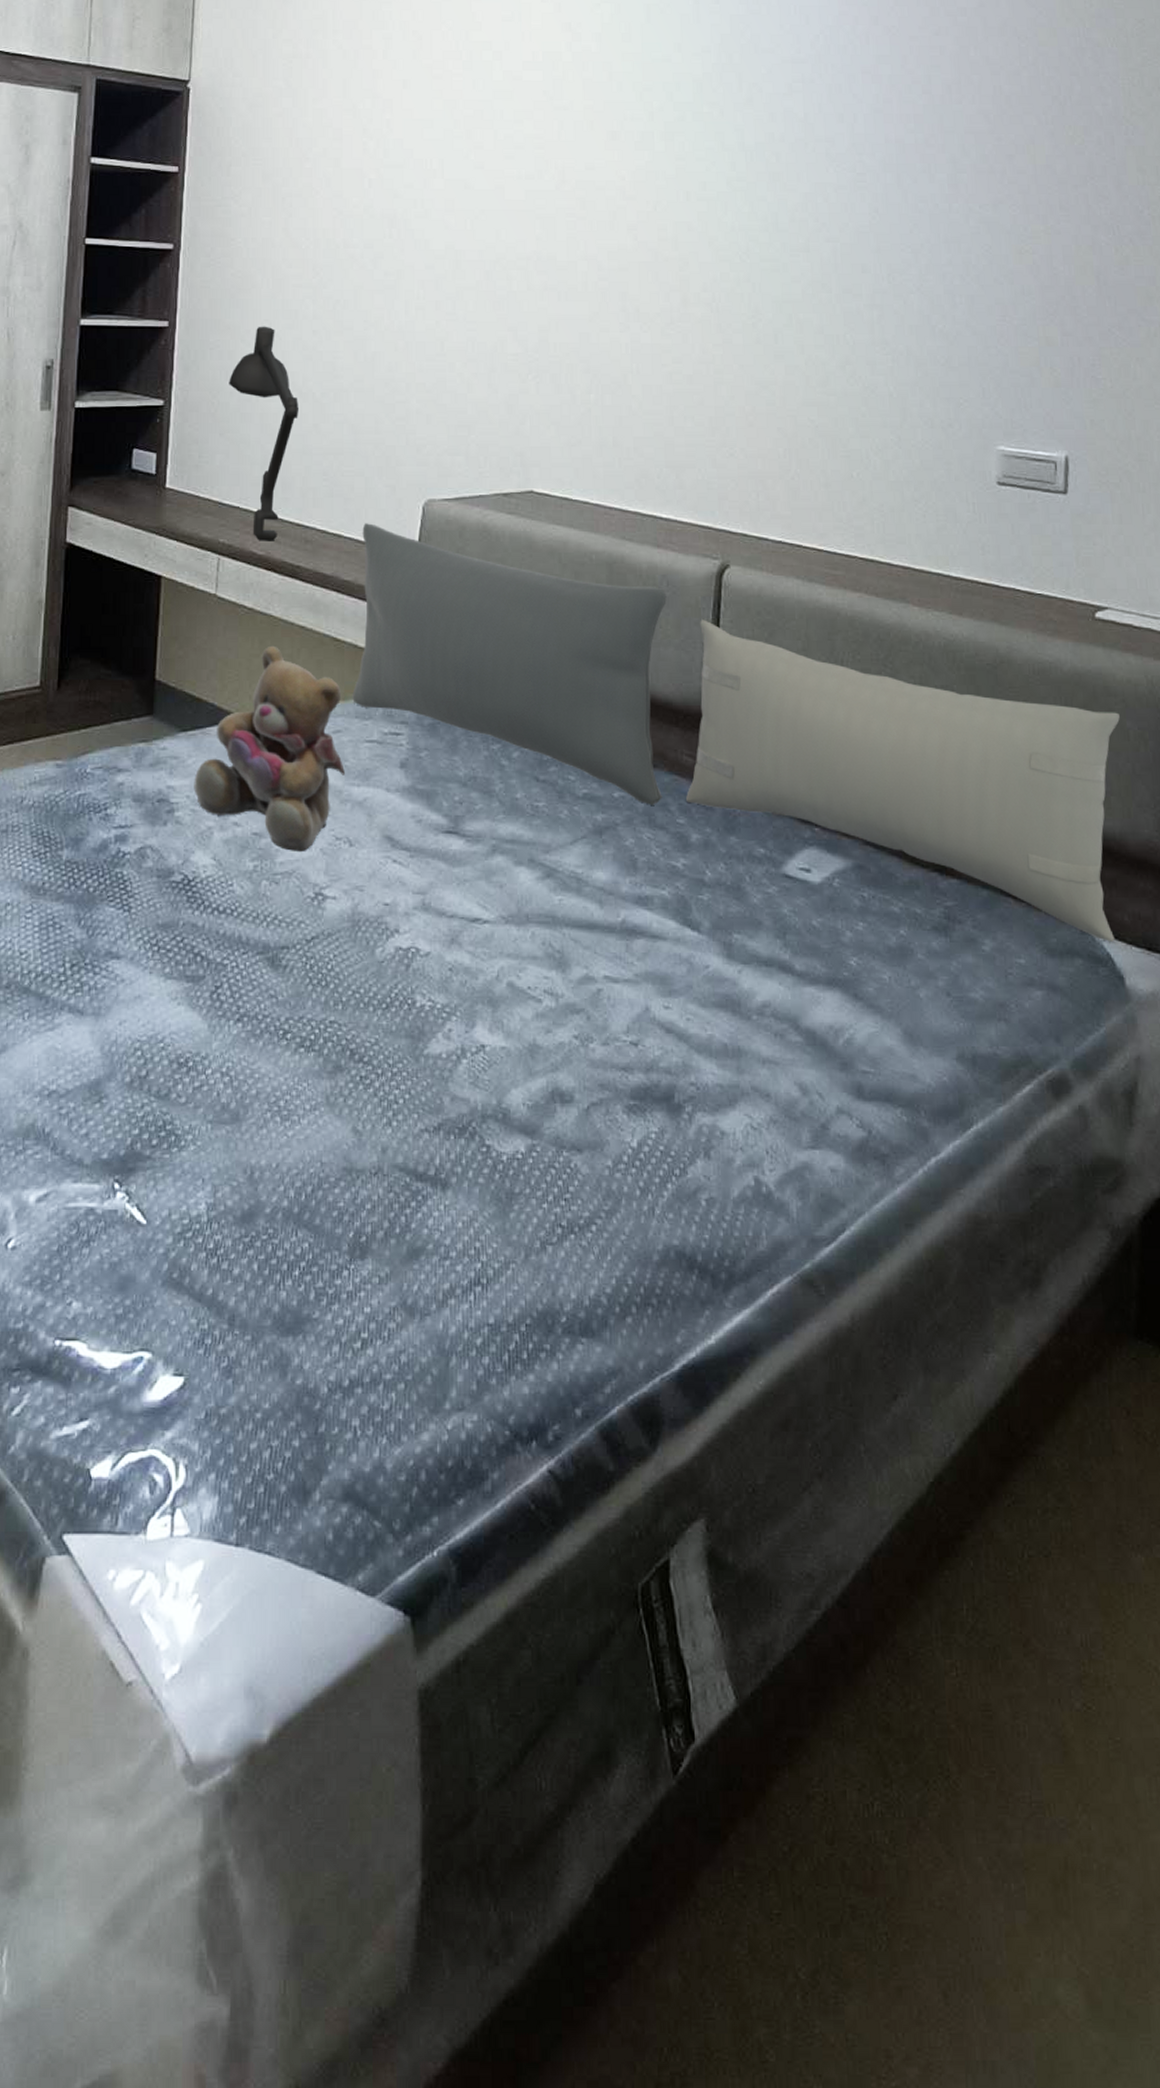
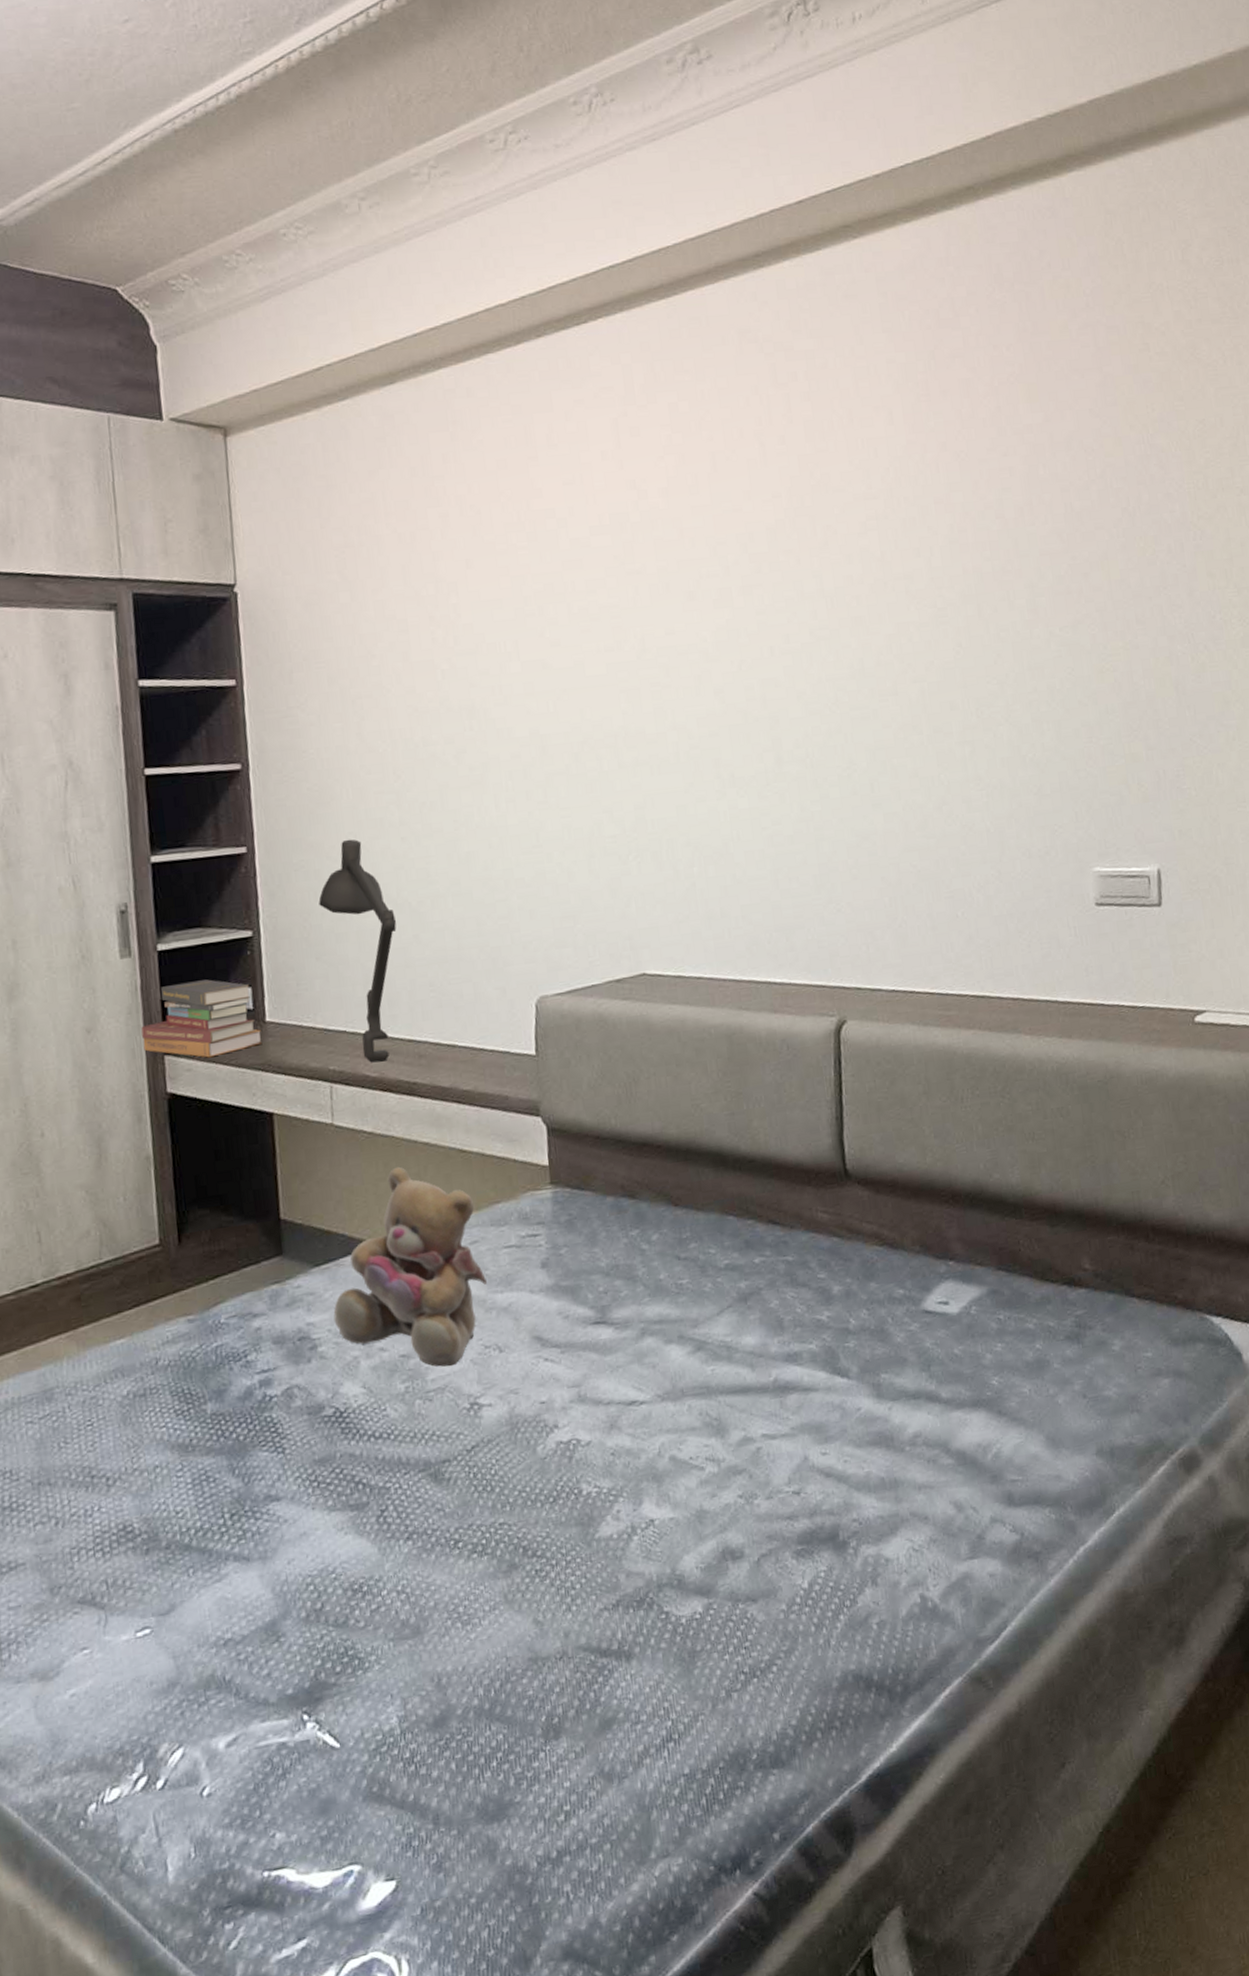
books: none [50,440,160,515] -> present [141,979,262,1058]
pillow: present [352,523,667,805] -> none [476,1029,802,1266]
pillow: present [686,620,1120,942] -> none [823,1077,1232,1324]

